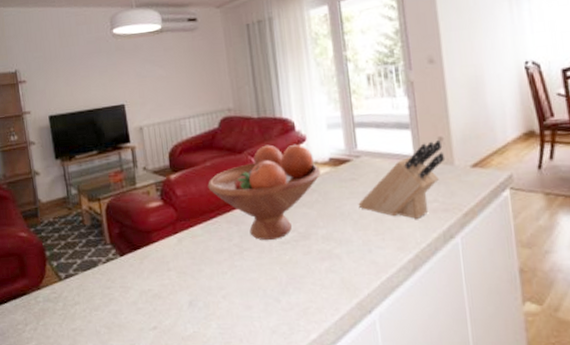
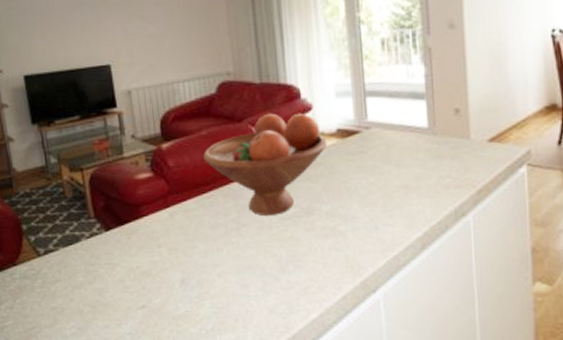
knife block: present [358,139,446,219] -> none [366,111,462,195]

